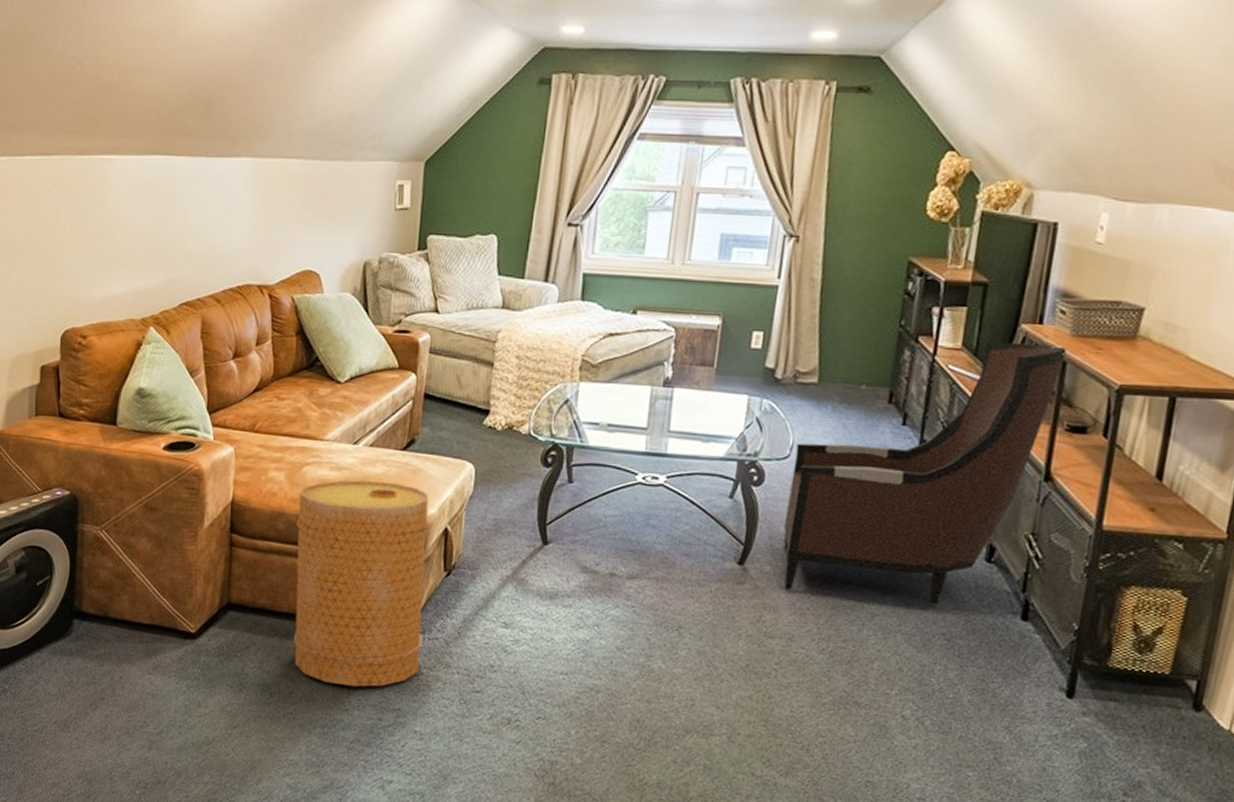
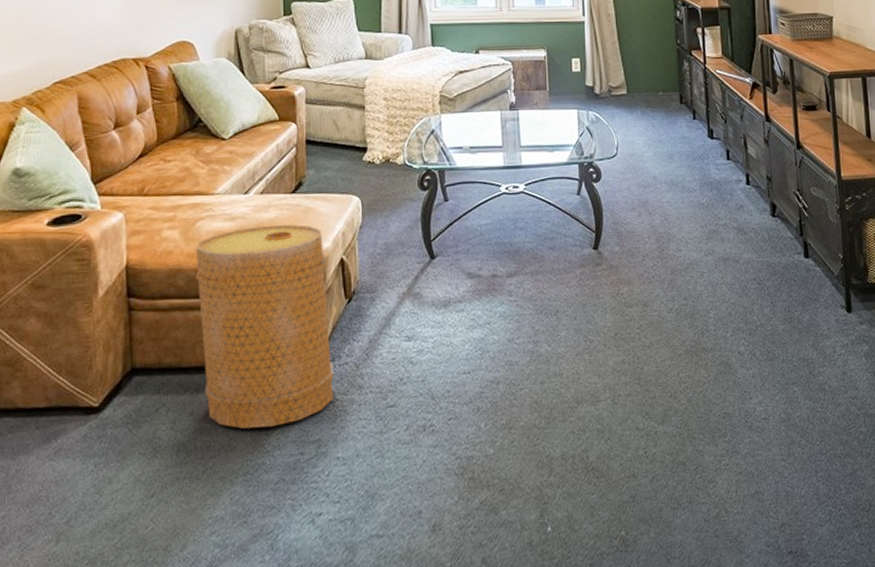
armchair: present [783,342,1067,605] -> none [620,48,791,264]

